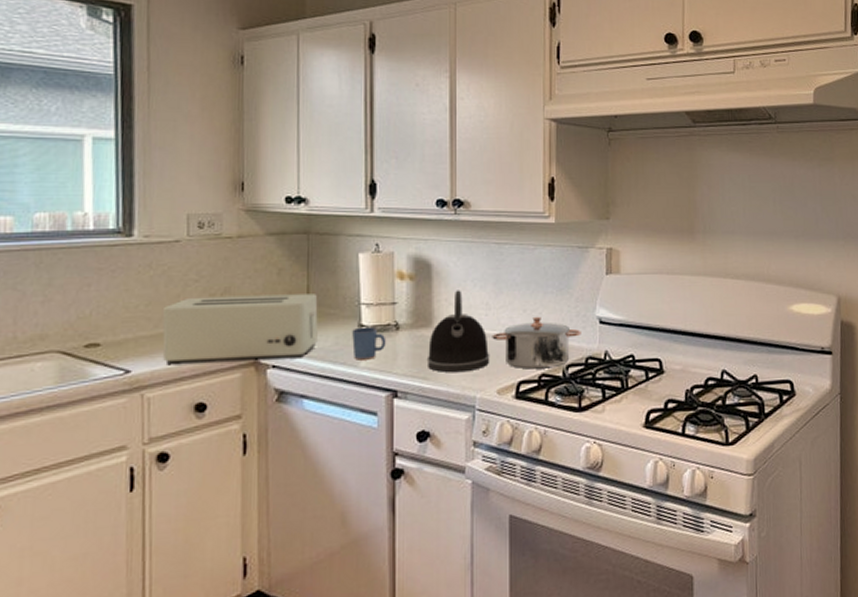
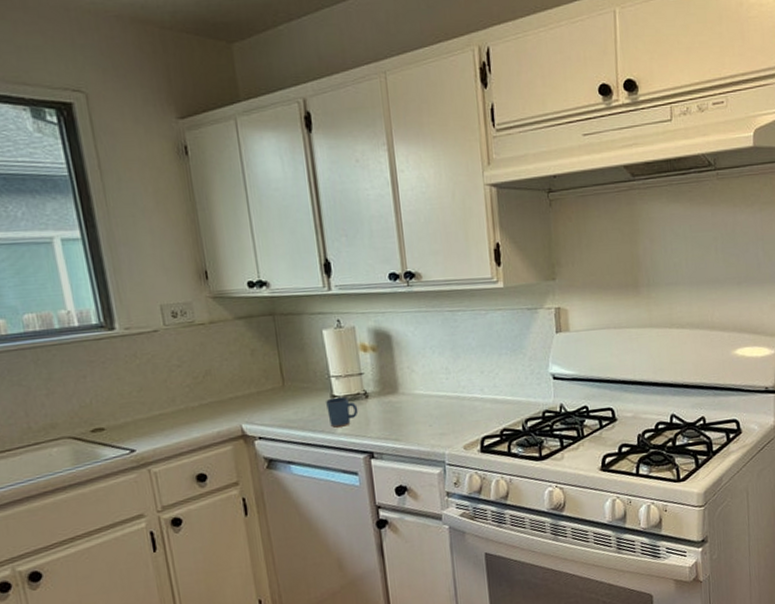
toaster: present [162,294,318,366] -> none [153,370,296,443]
kettle: present [426,290,490,373] -> none [396,357,455,434]
cooking pot: present [492,316,581,370] -> none [454,376,537,426]

